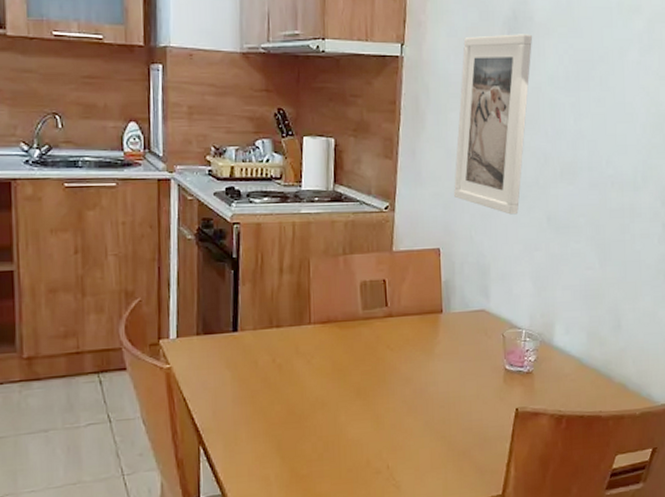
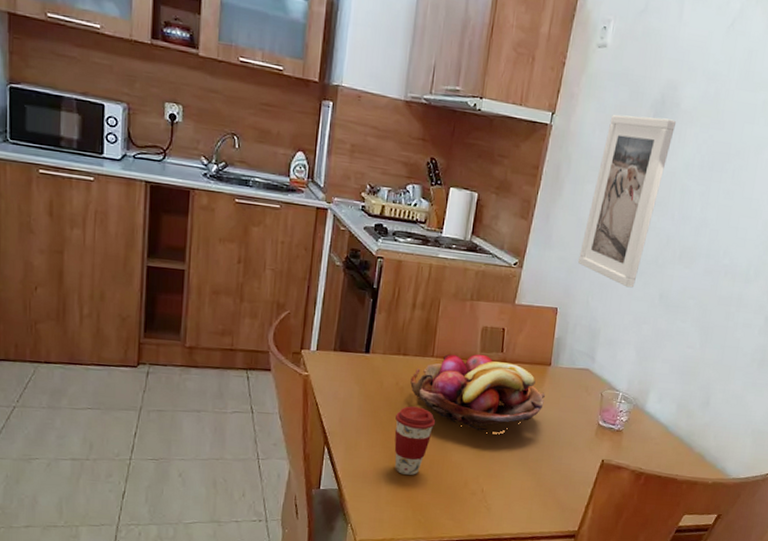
coffee cup: none [277,383,324,465] -> present [394,406,436,476]
fruit basket: none [289,312,442,399] -> present [410,354,545,431]

